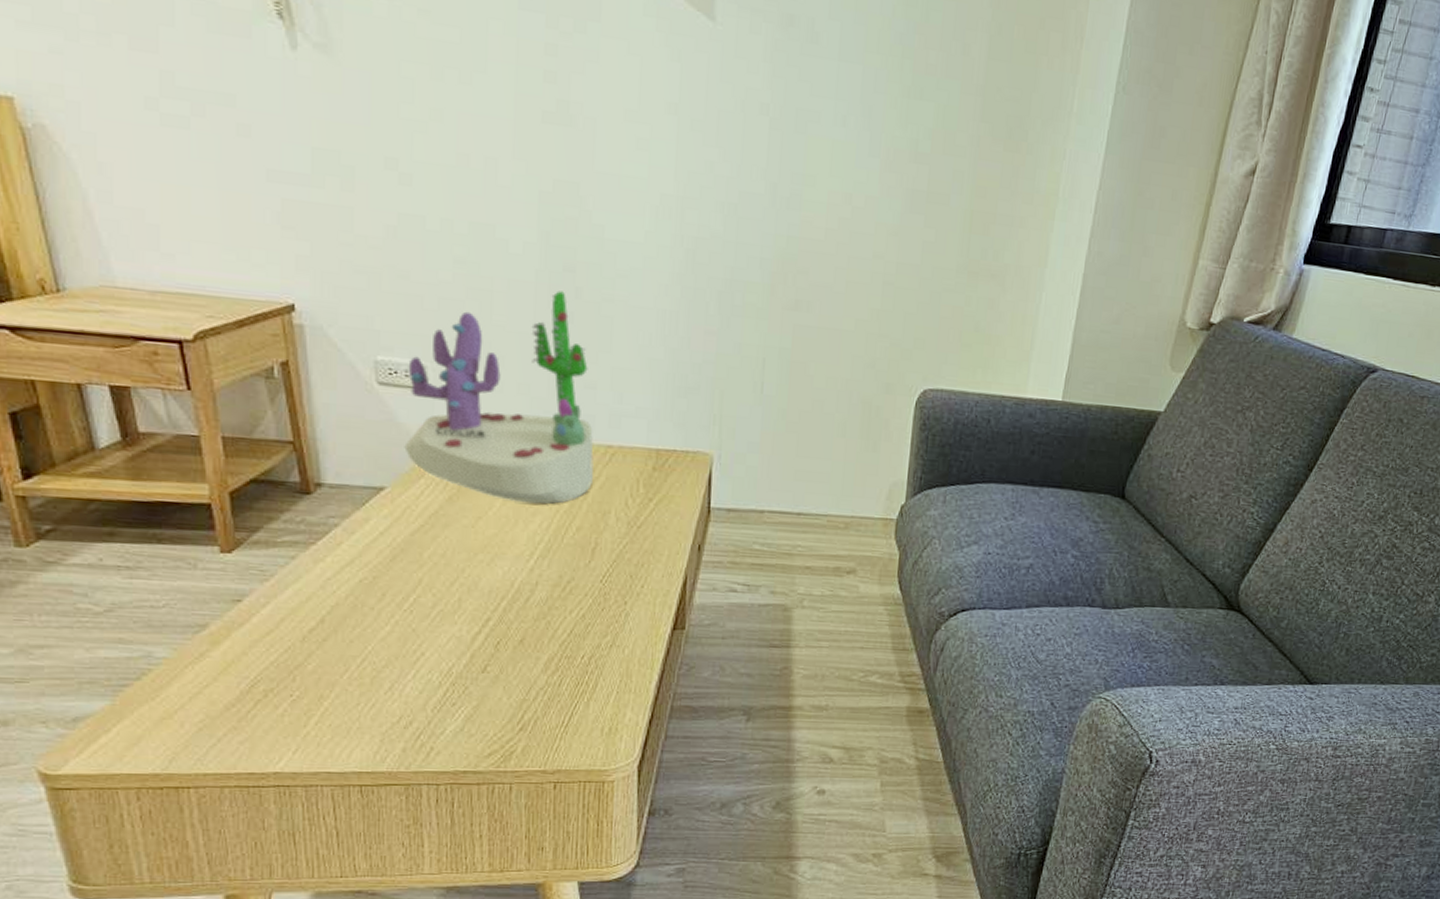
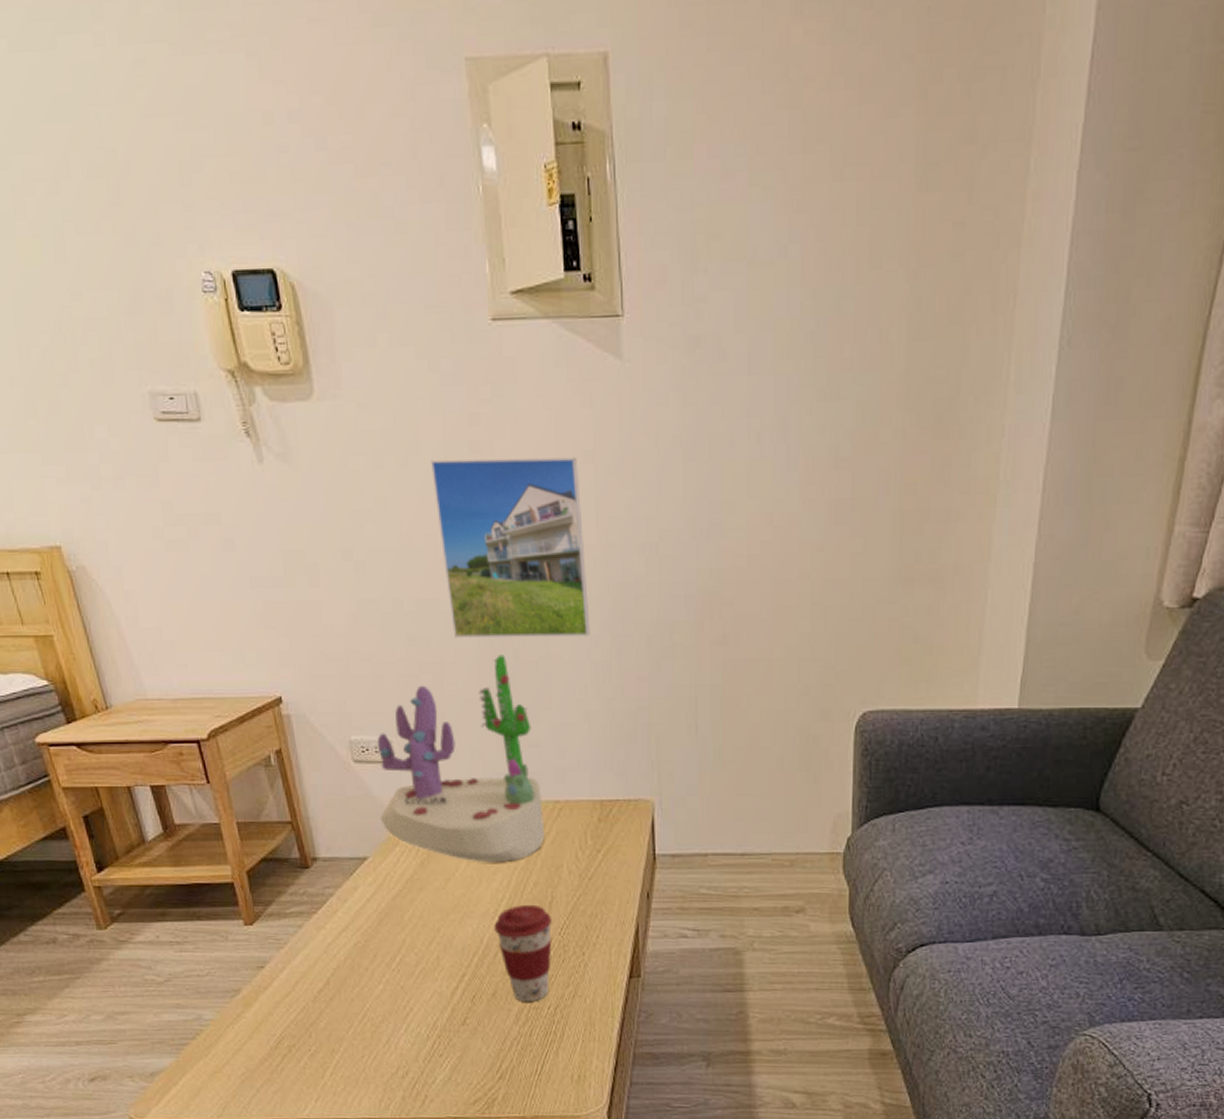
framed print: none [498,81,661,285] -> present [431,457,591,638]
coffee cup: none [528,549,595,651] -> present [494,904,553,1002]

